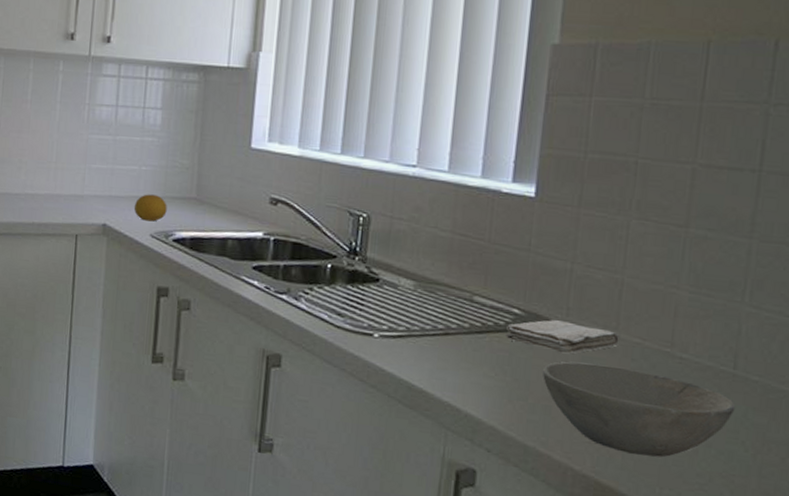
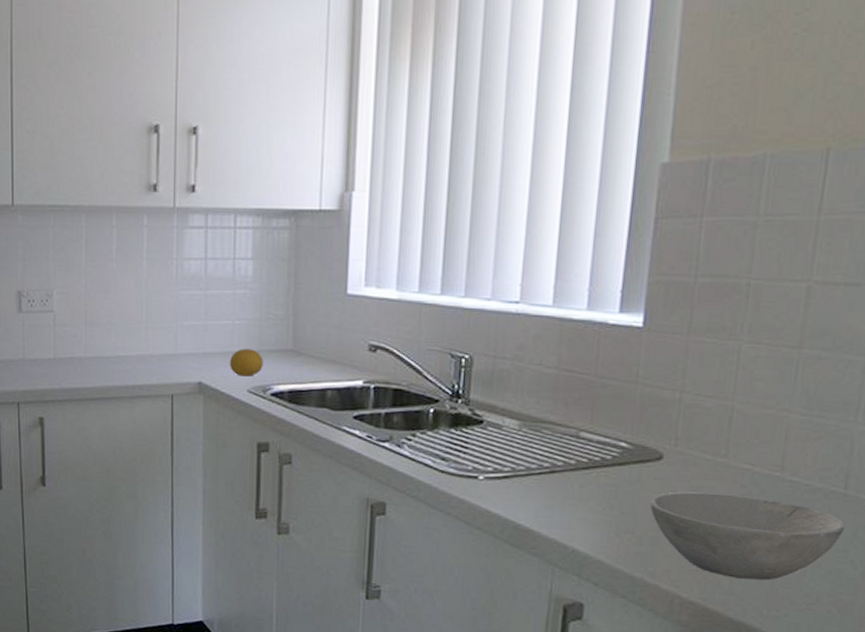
washcloth: present [504,320,619,354] -> none [611,451,729,484]

